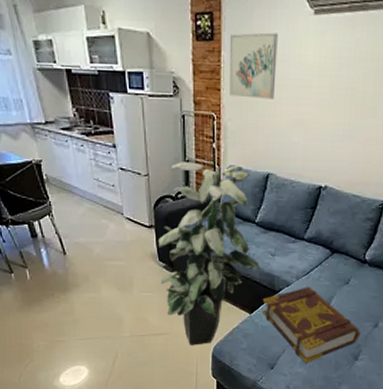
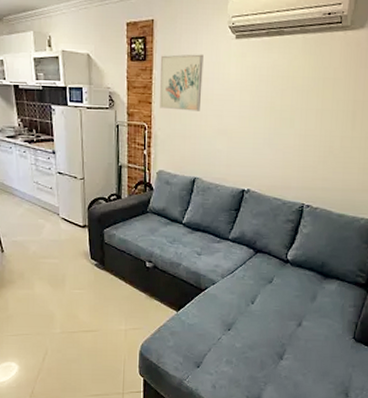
indoor plant: present [158,162,259,345] -> none [91,167,186,343]
book: present [262,287,360,364] -> none [188,285,284,362]

